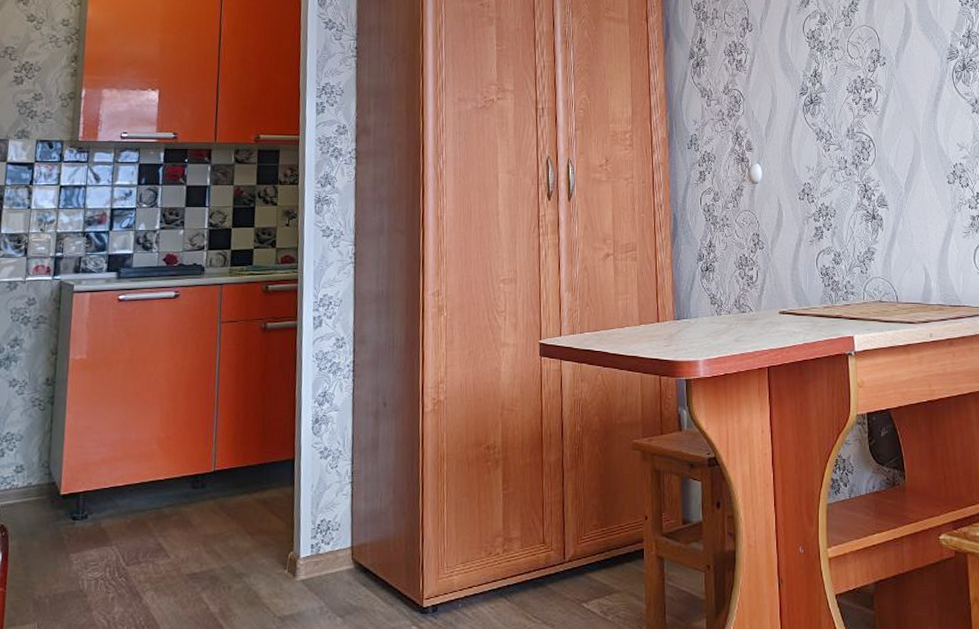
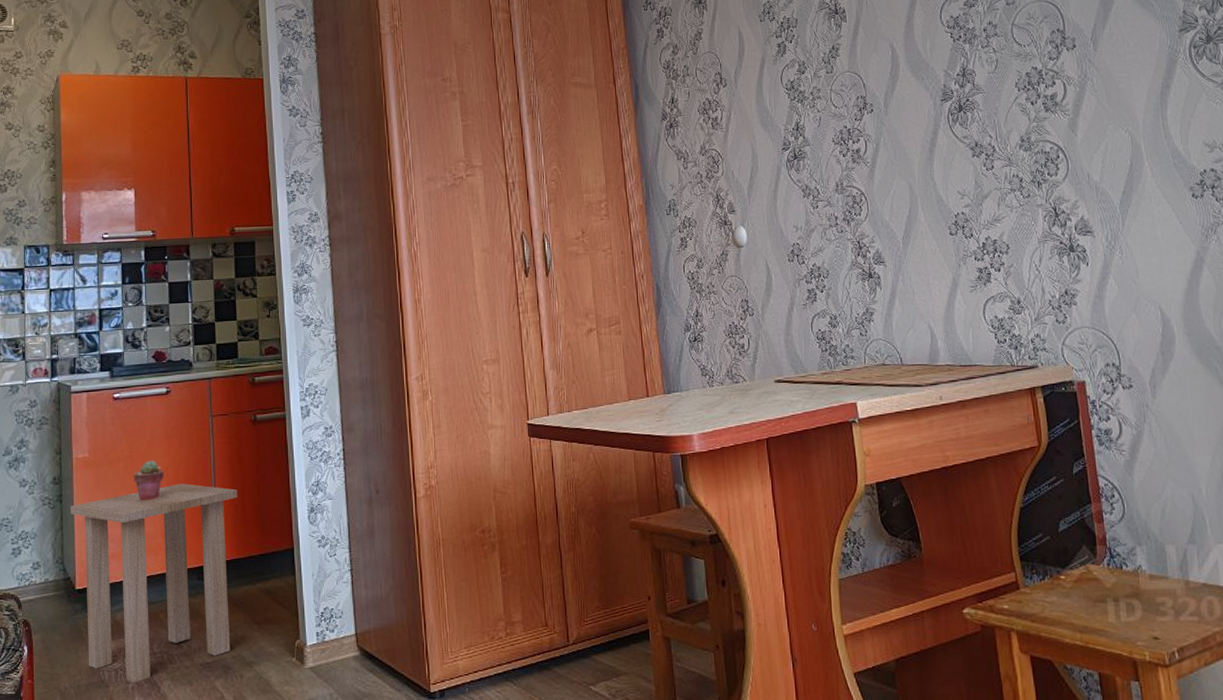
side table: none [62,389,241,593] -> present [70,483,237,683]
potted succulent: none [132,365,166,406] -> present [133,460,164,502]

